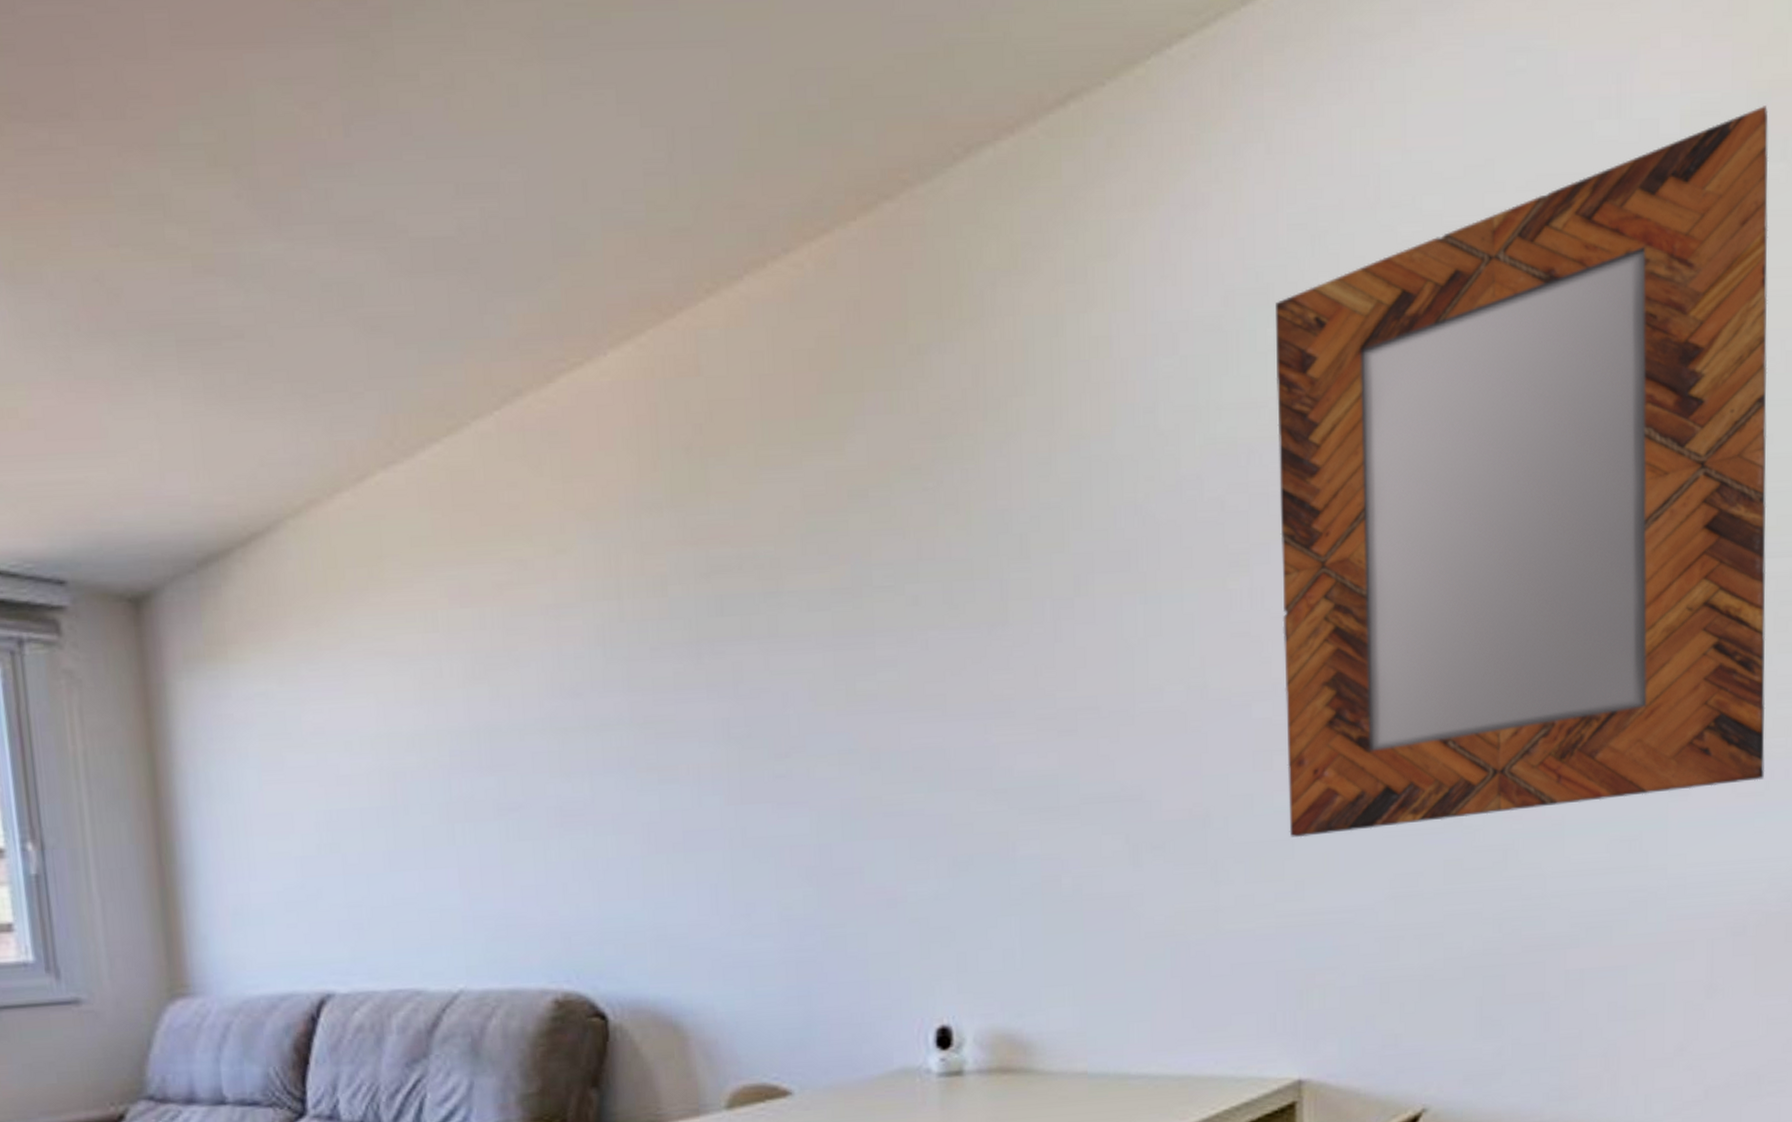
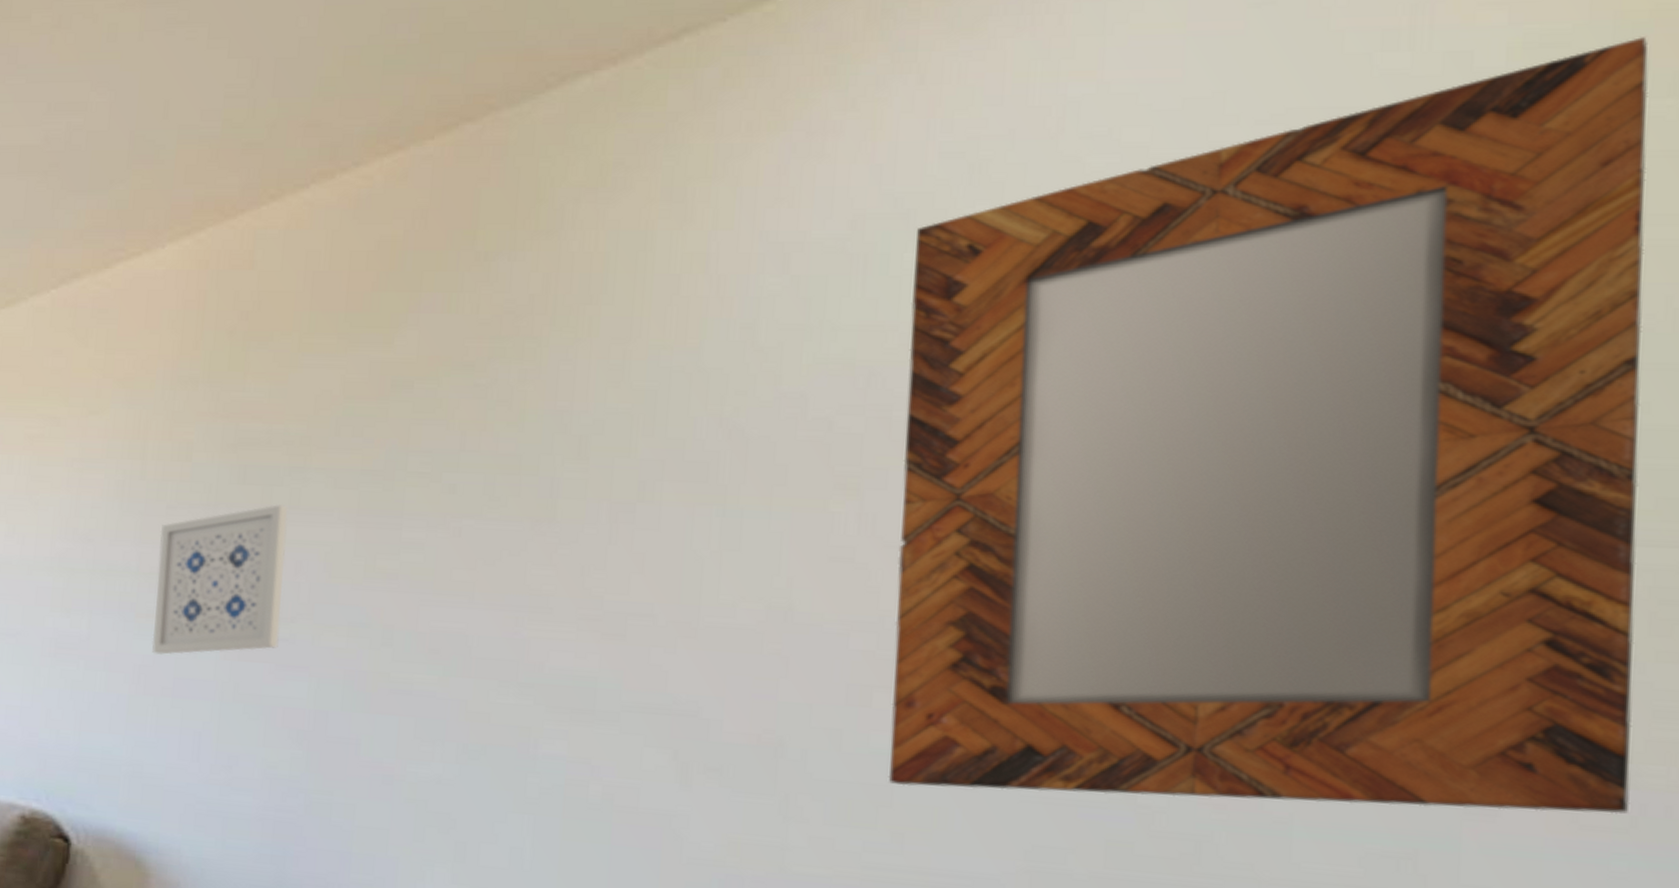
wall art: none [647,634,777,809] -> present [151,505,288,655]

